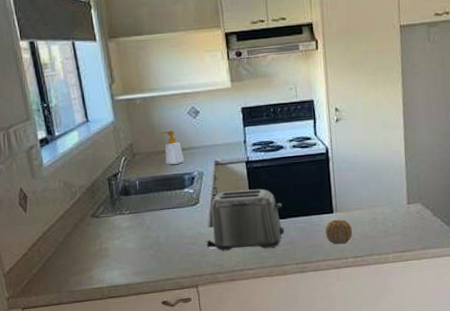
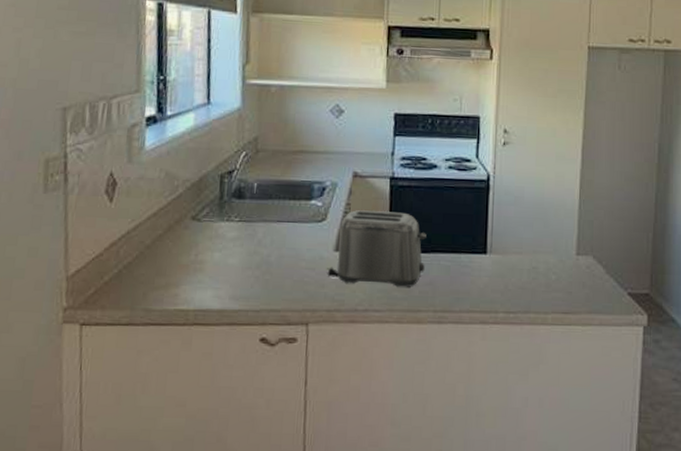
soap bottle: present [161,130,185,165] -> none [294,128,318,170]
fruit: present [325,219,353,245] -> none [474,262,508,295]

